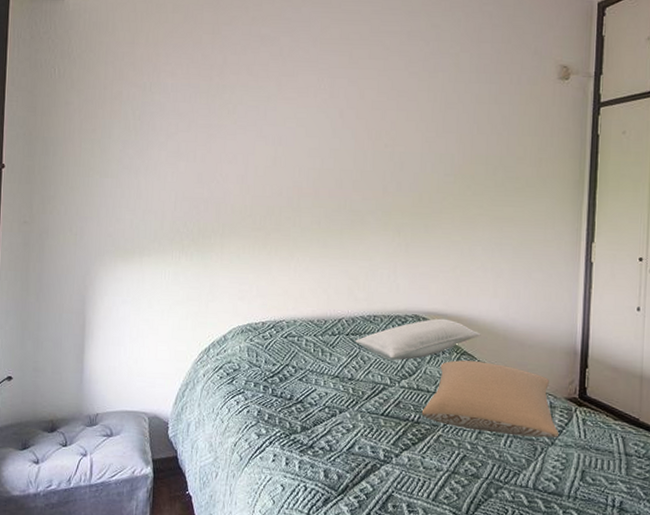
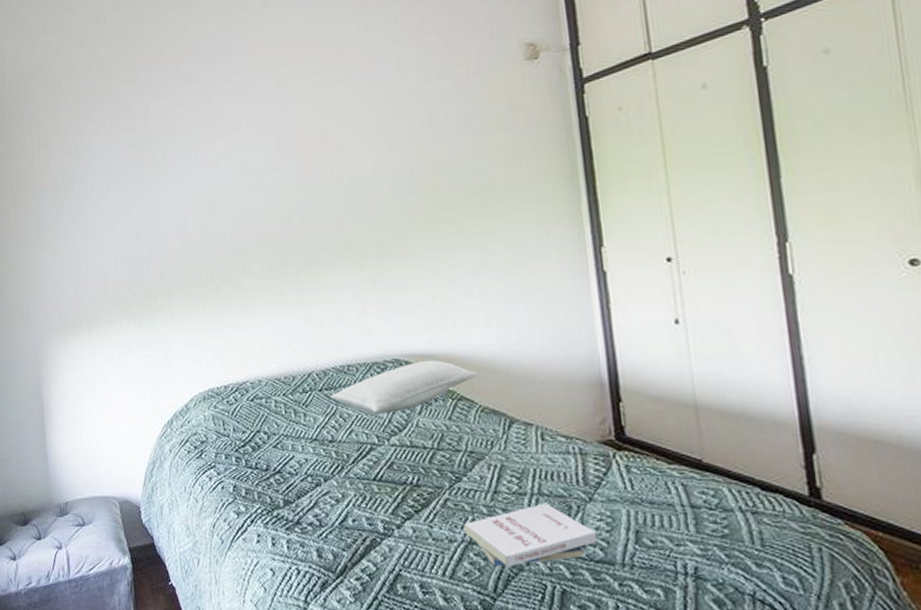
pillow: present [421,360,558,438] -> none [420,406,597,493]
books: none [449,444,553,494] -> present [463,504,598,567]

